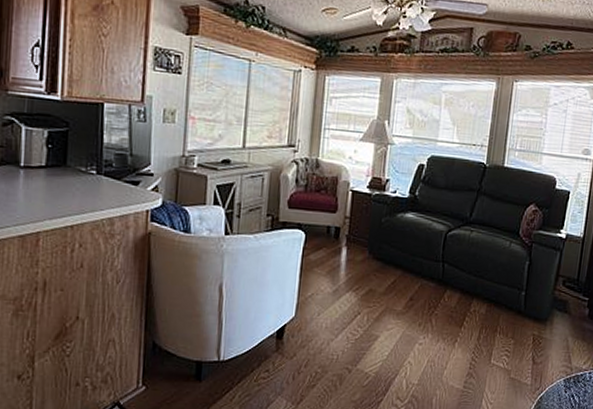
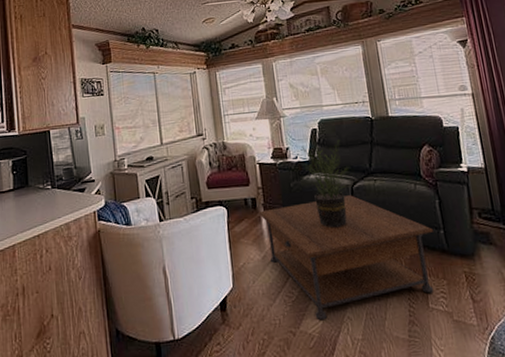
coffee table: none [340,241,516,362] -> present [259,195,434,321]
potted plant: none [400,180,448,273] -> present [300,139,349,229]

